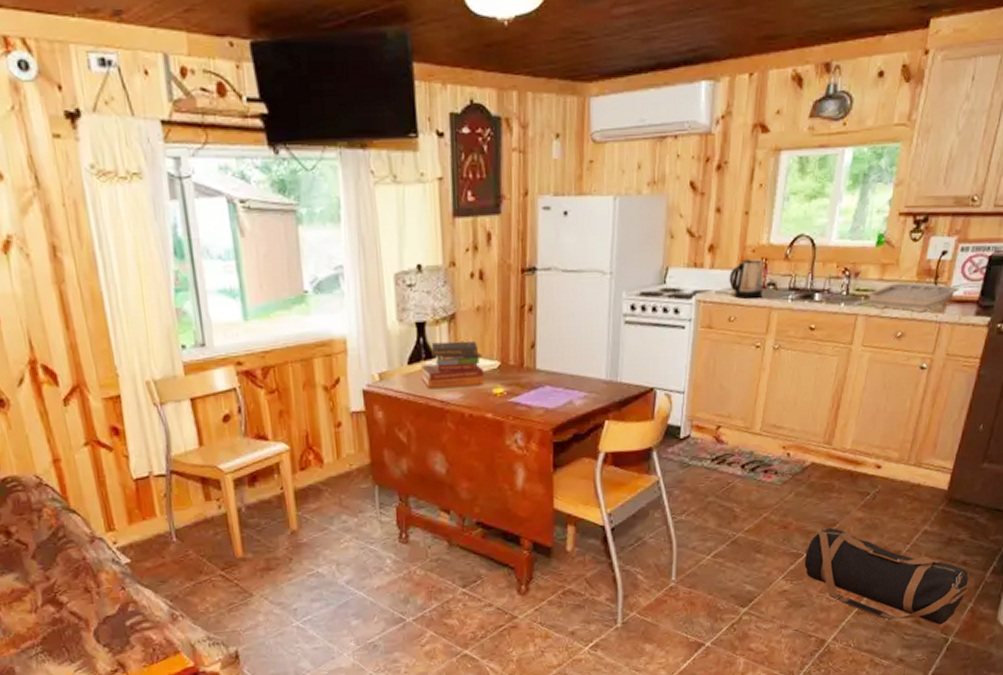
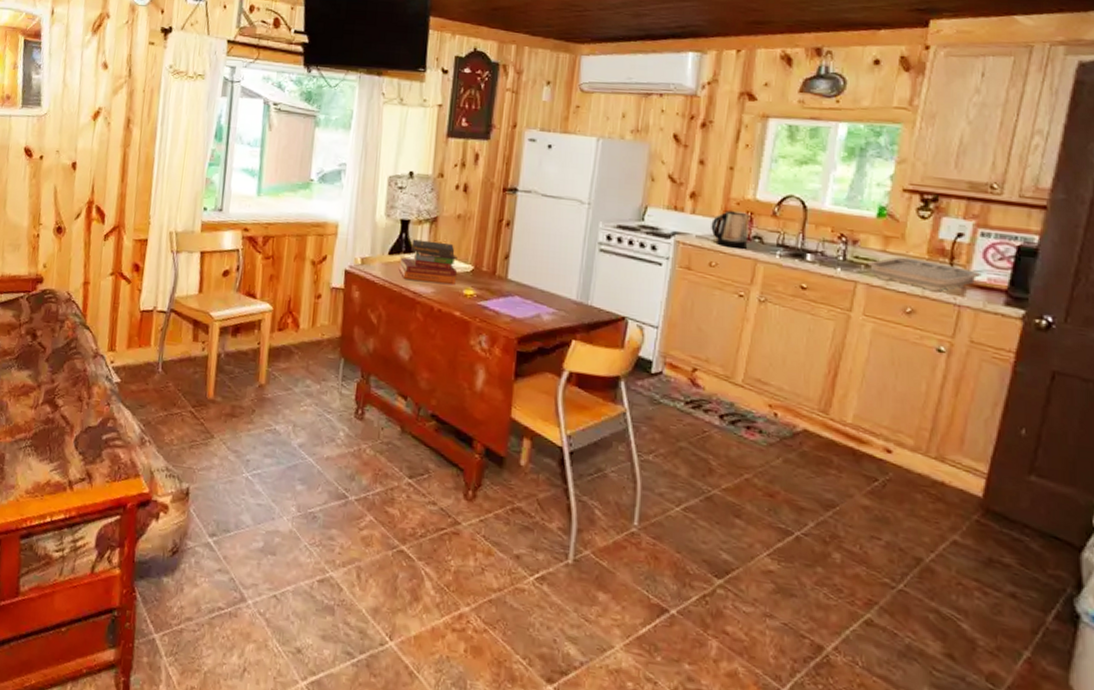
duffel bag: present [804,527,969,625] -> none [795,505,1023,670]

